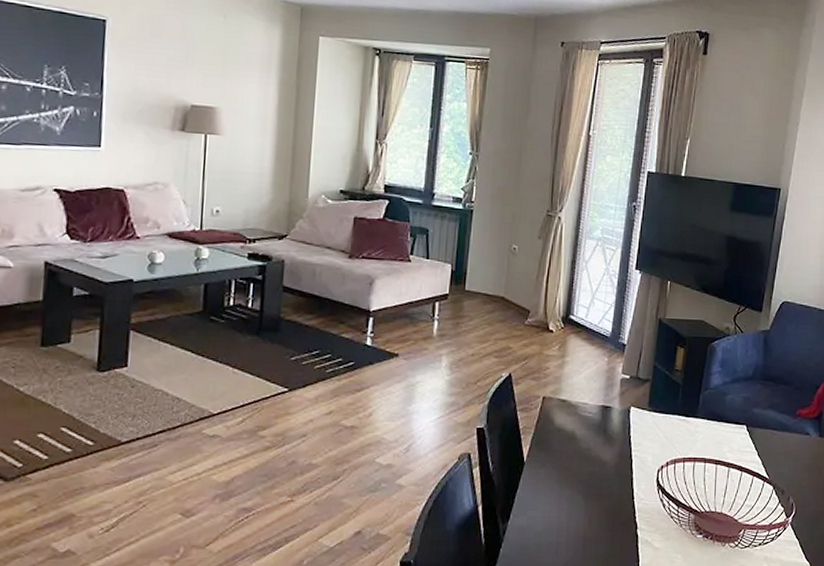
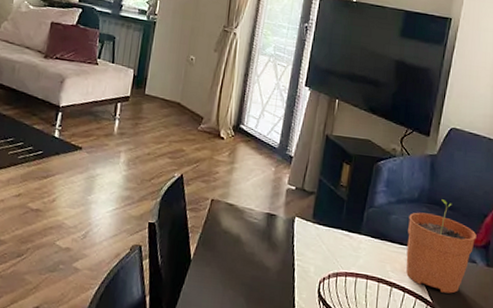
plant pot: none [742,375,810,468] -> present [406,199,477,294]

